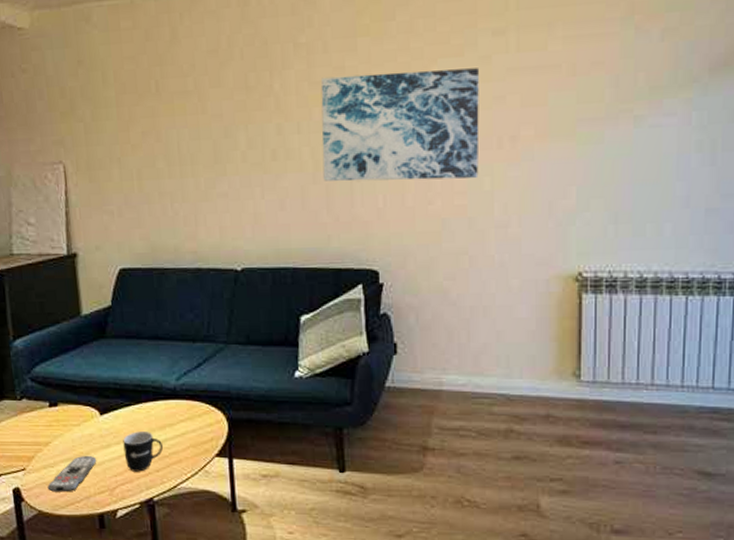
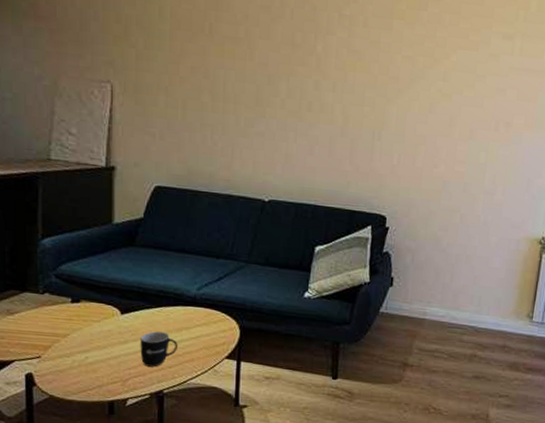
remote control: present [47,455,97,492] -> none [61,348,113,381]
wall art: present [320,68,480,181] -> none [350,47,488,153]

